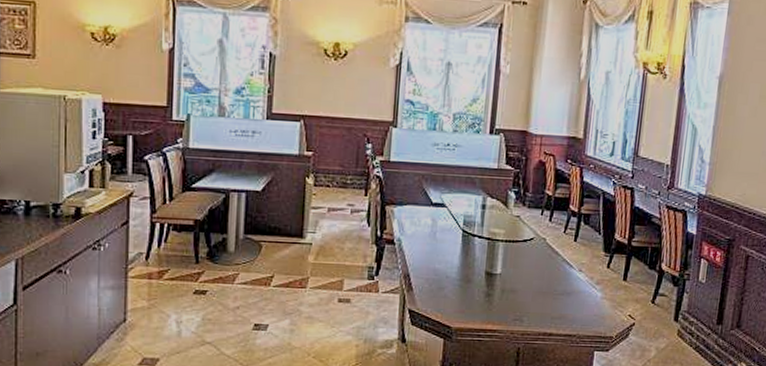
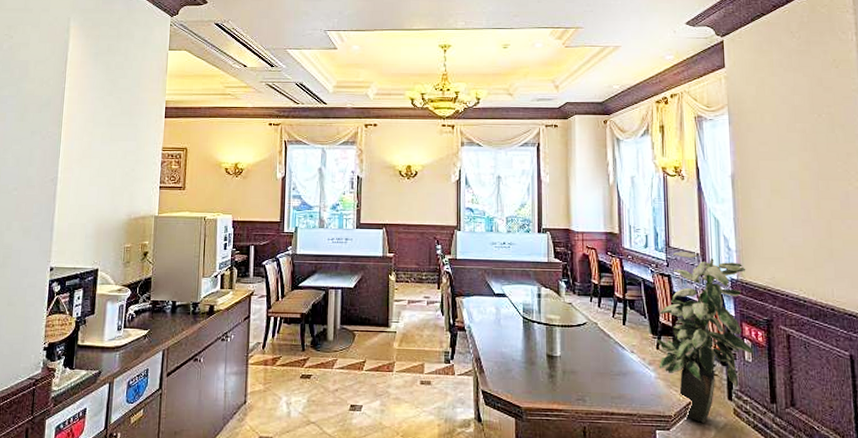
indoor plant: none [606,162,717,344] -> present [656,251,754,423]

